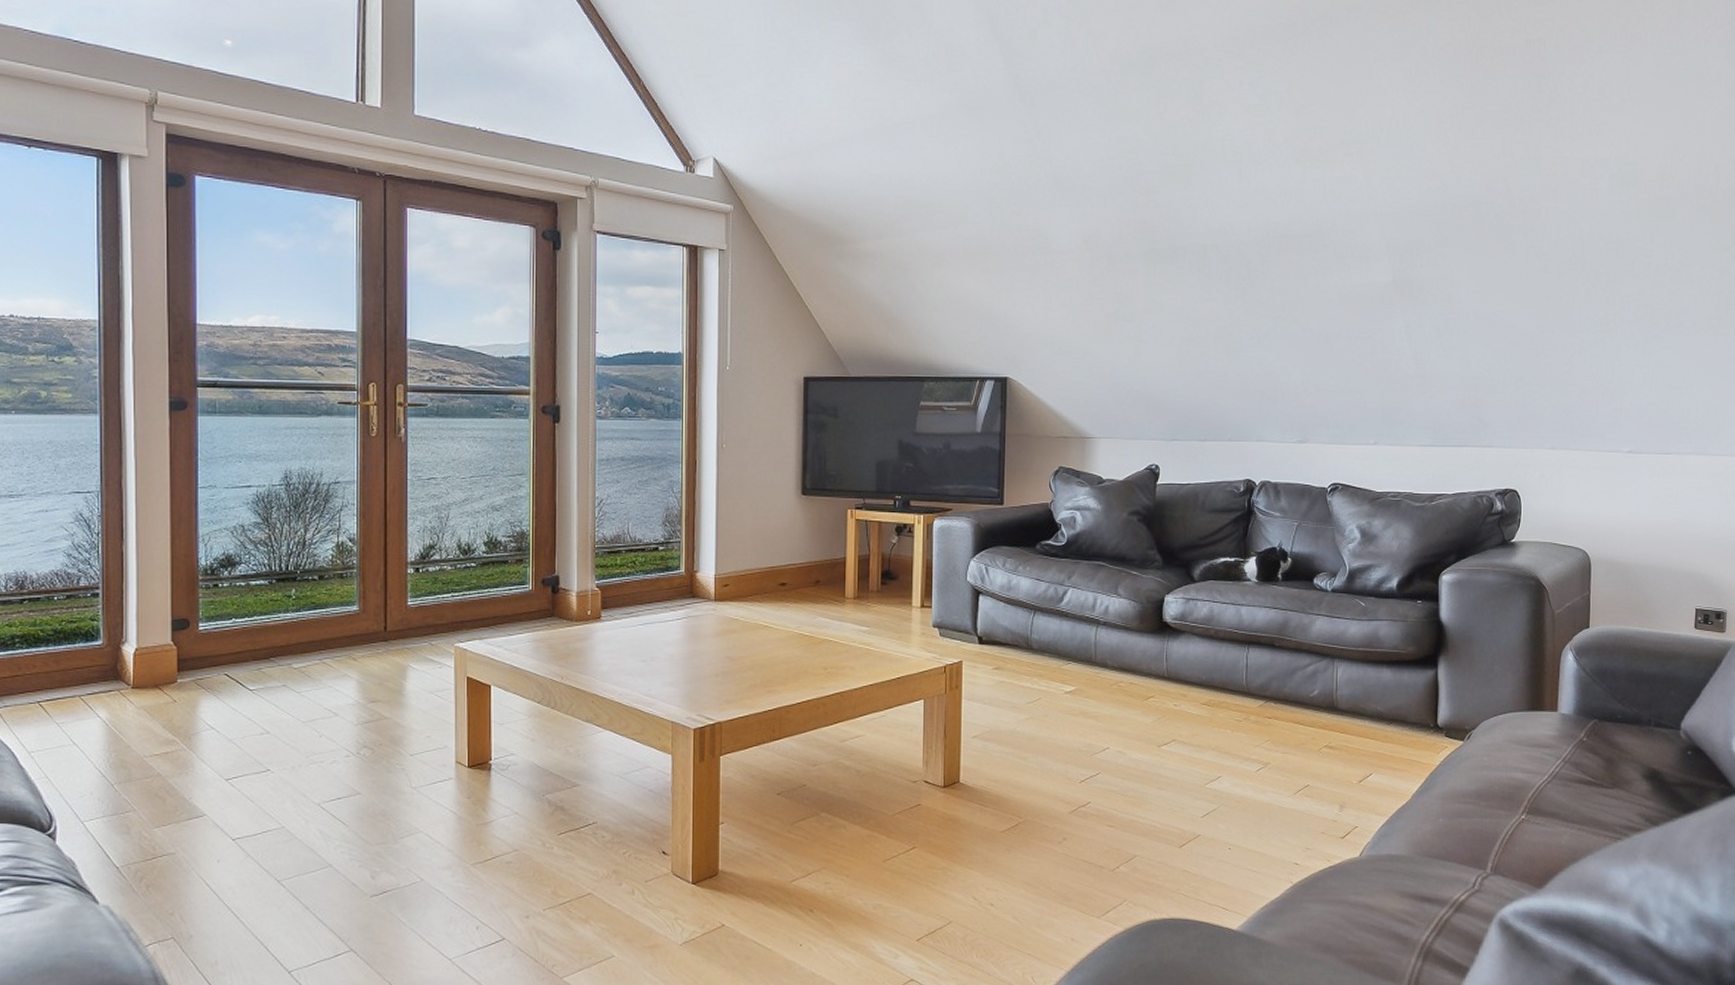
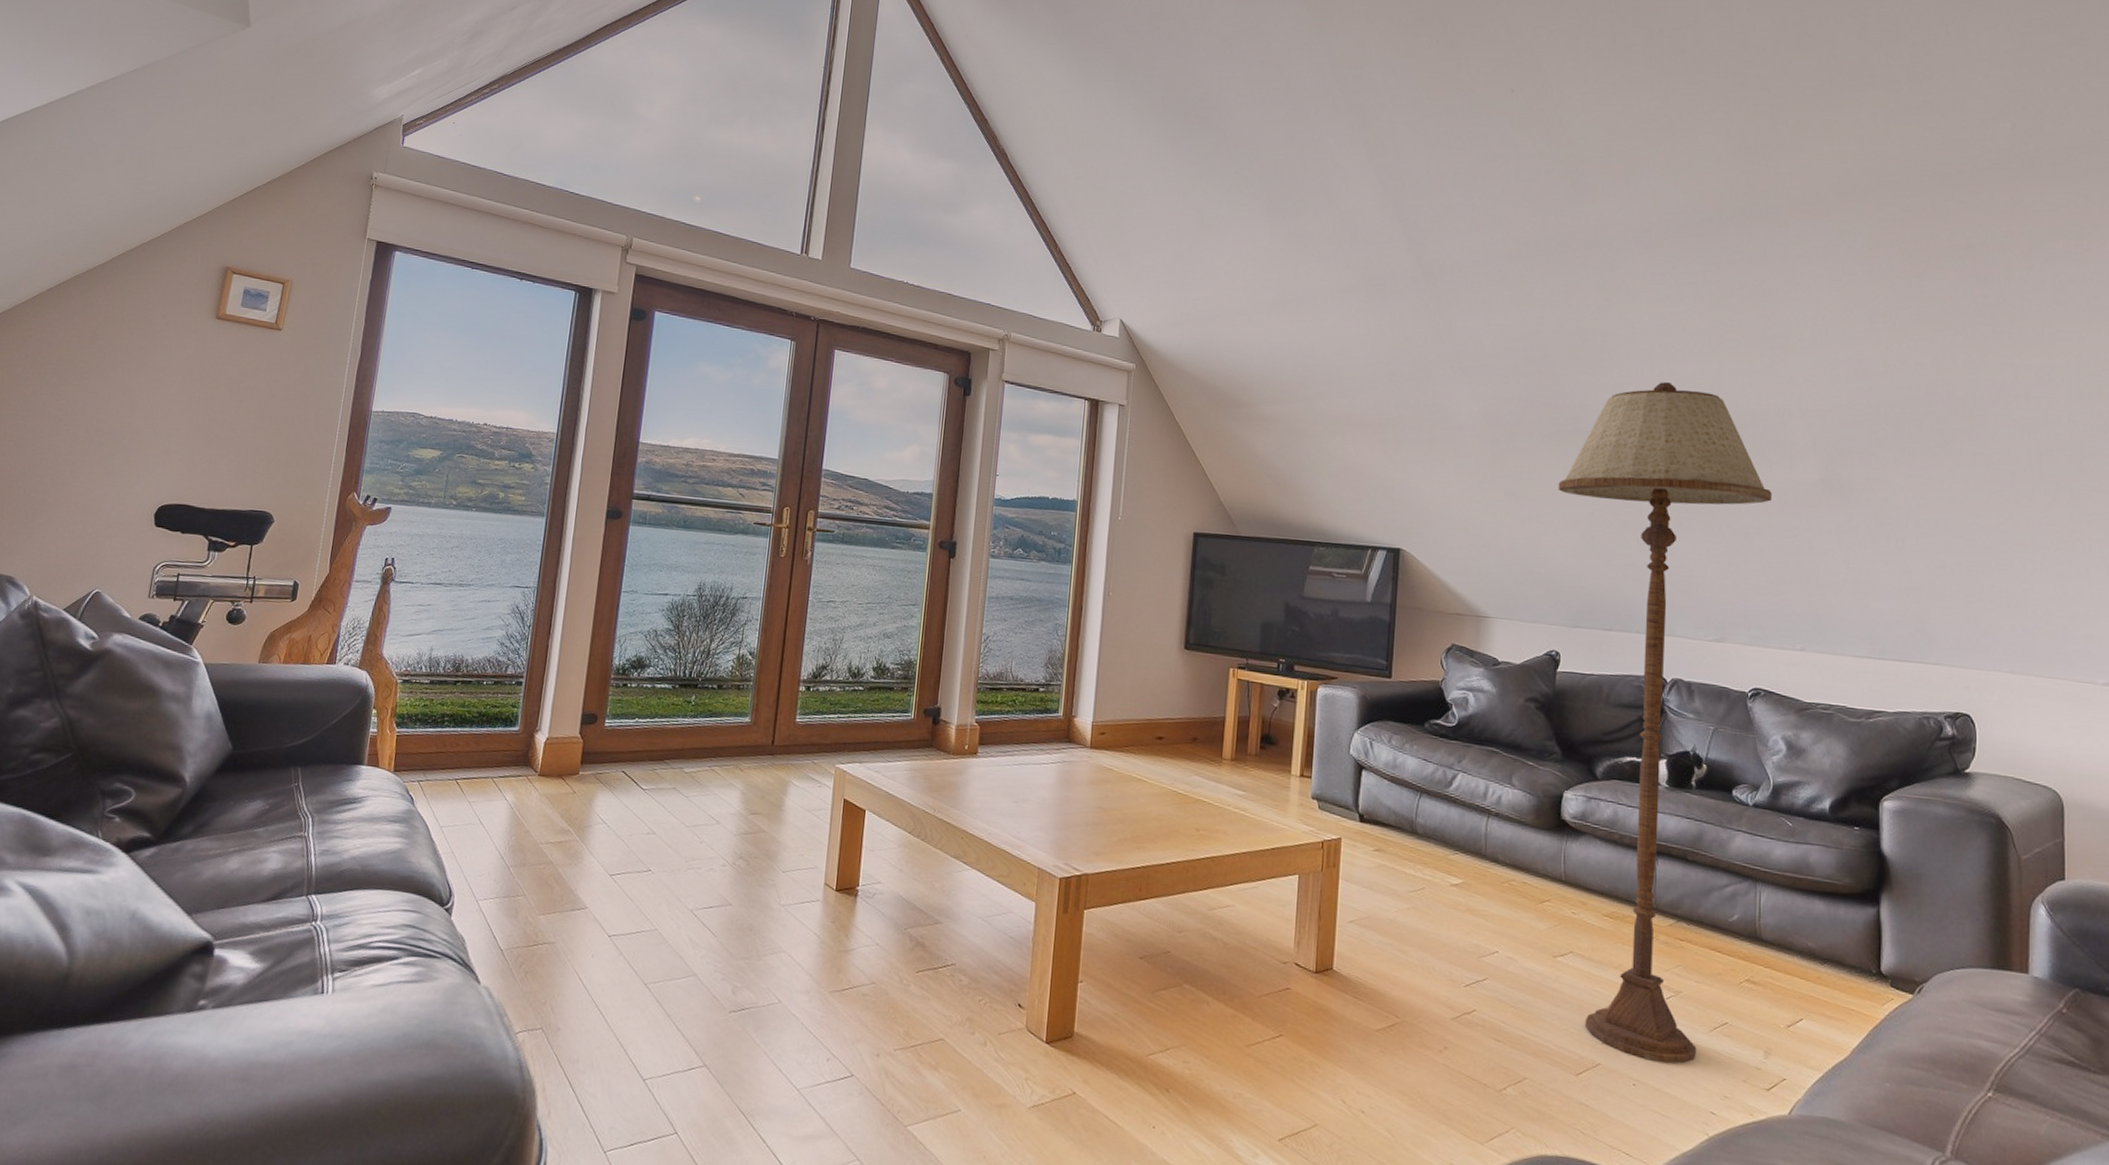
floor lamp: none [1155,194,1350,826] -> present [1558,382,1772,1064]

